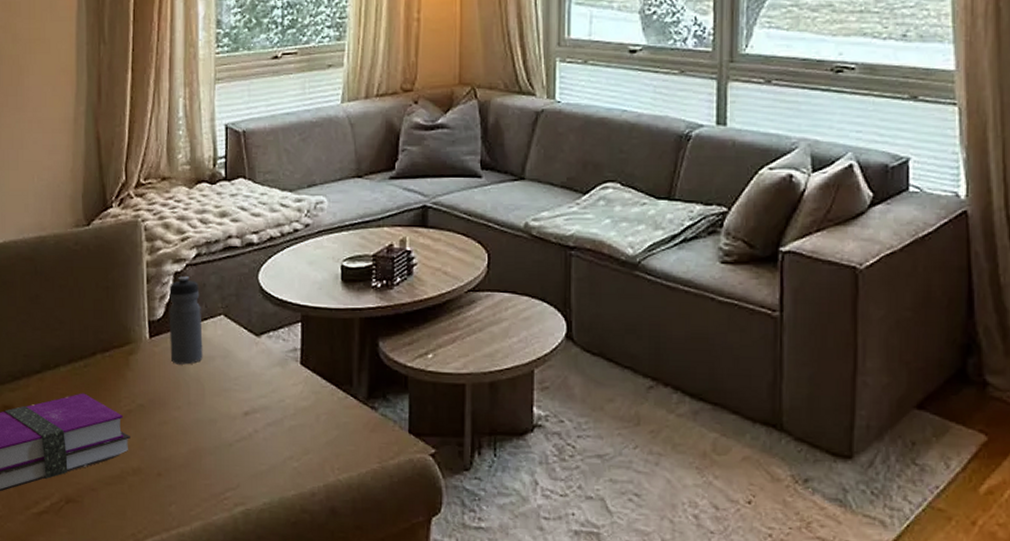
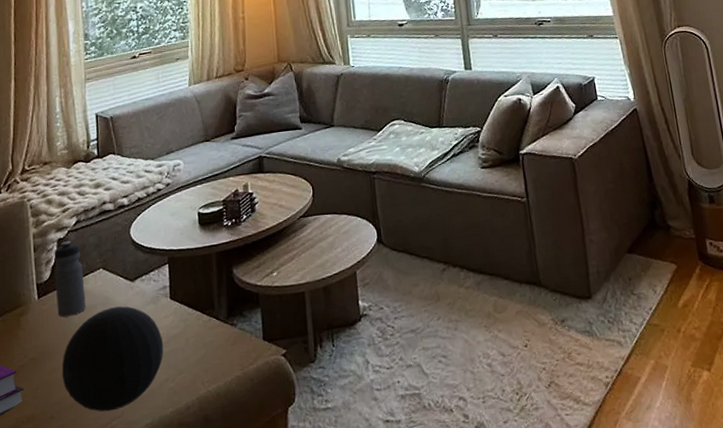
decorative ball: none [172,363,290,481] -> present [61,306,164,412]

